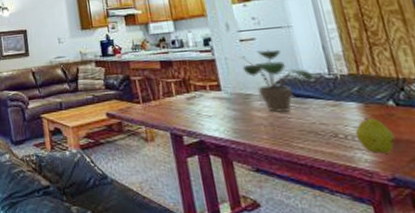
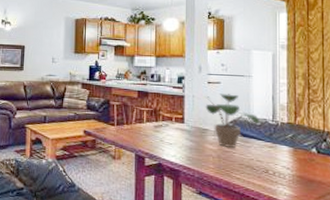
fruit: present [355,118,395,153] -> none [282,160,310,190]

